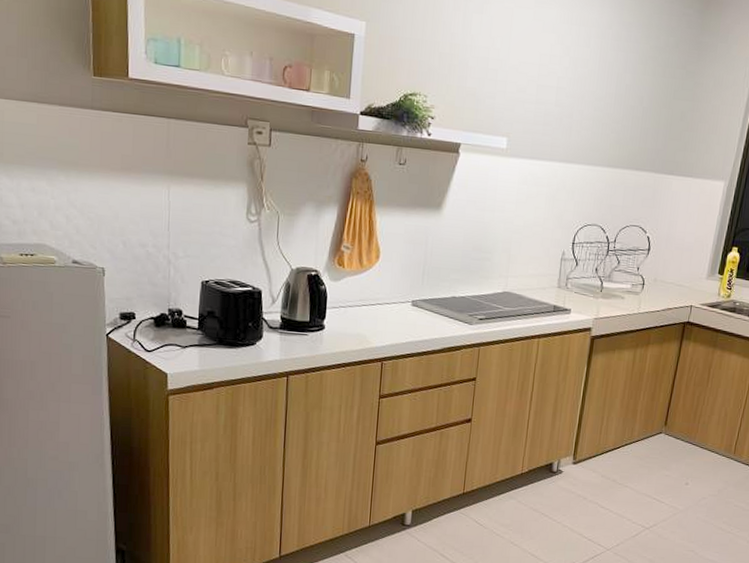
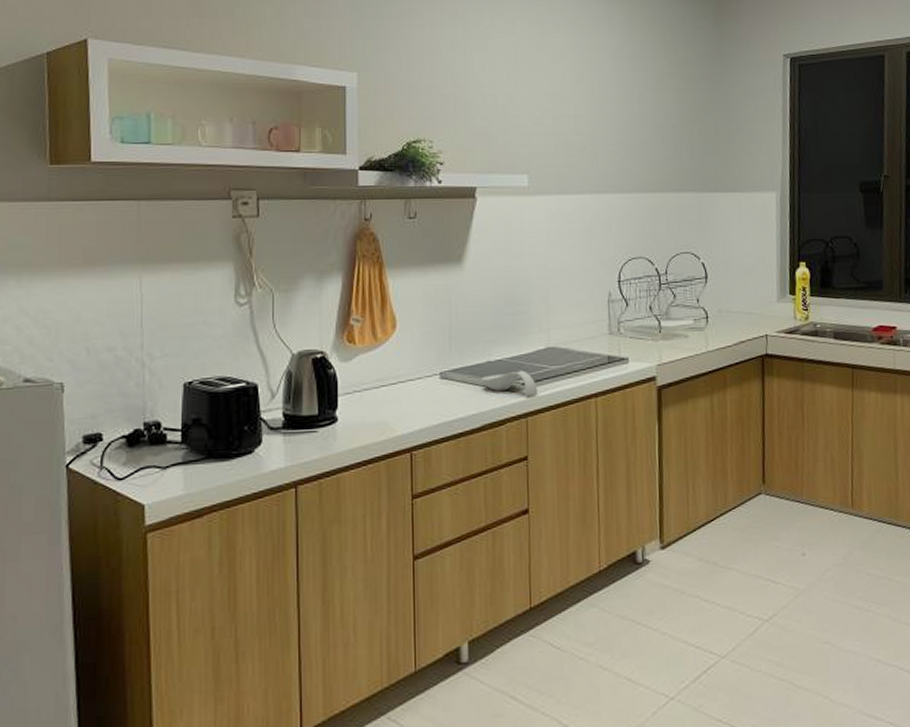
spoon rest: none [446,307,492,330] -> present [481,370,538,397]

